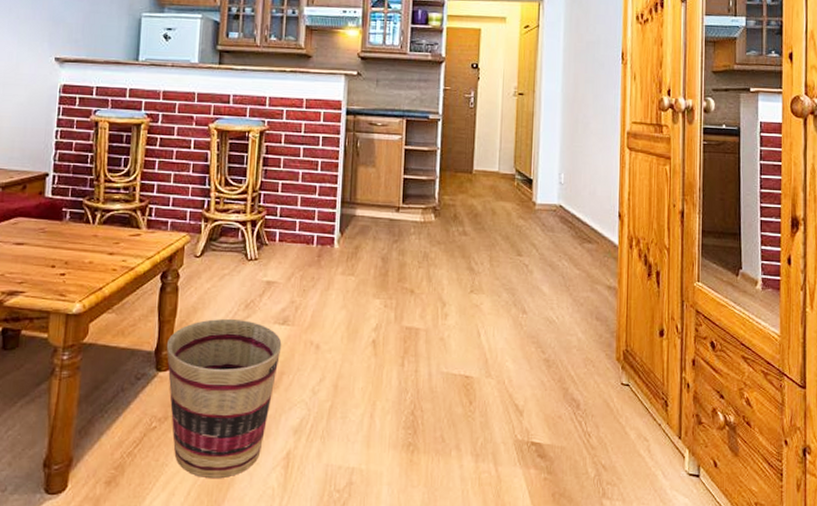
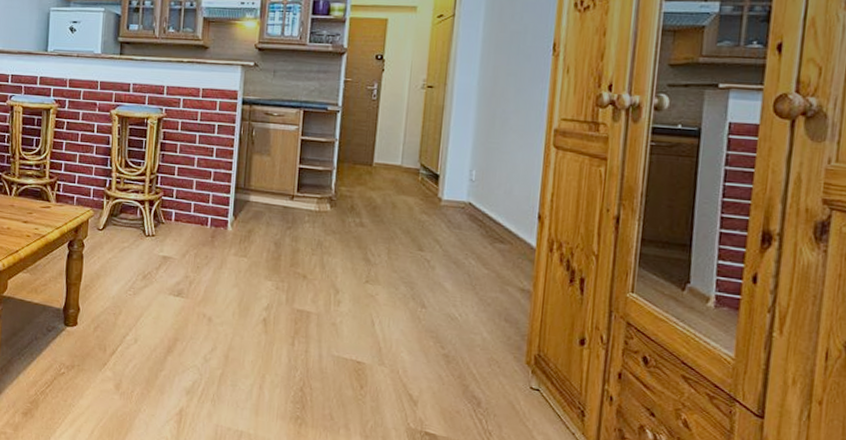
basket: present [166,319,282,479] -> none [73,285,176,424]

